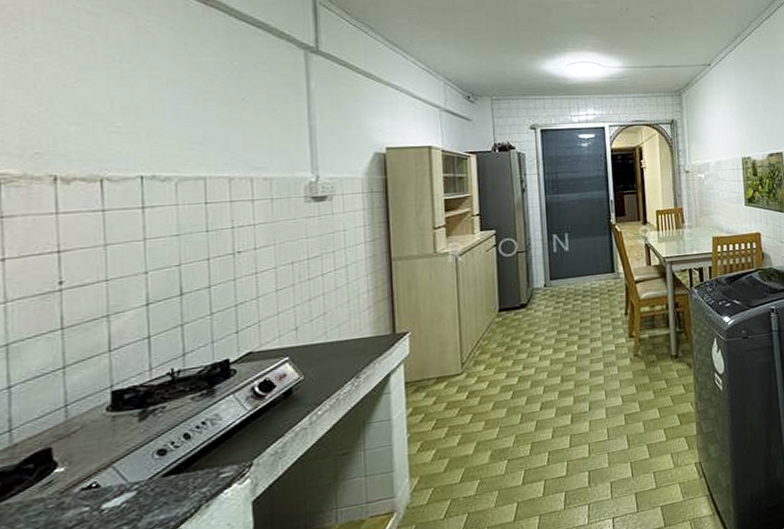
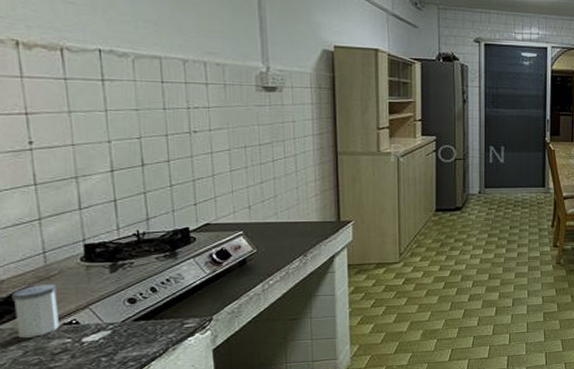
salt shaker: none [25,442,78,513] -> present [11,283,59,339]

